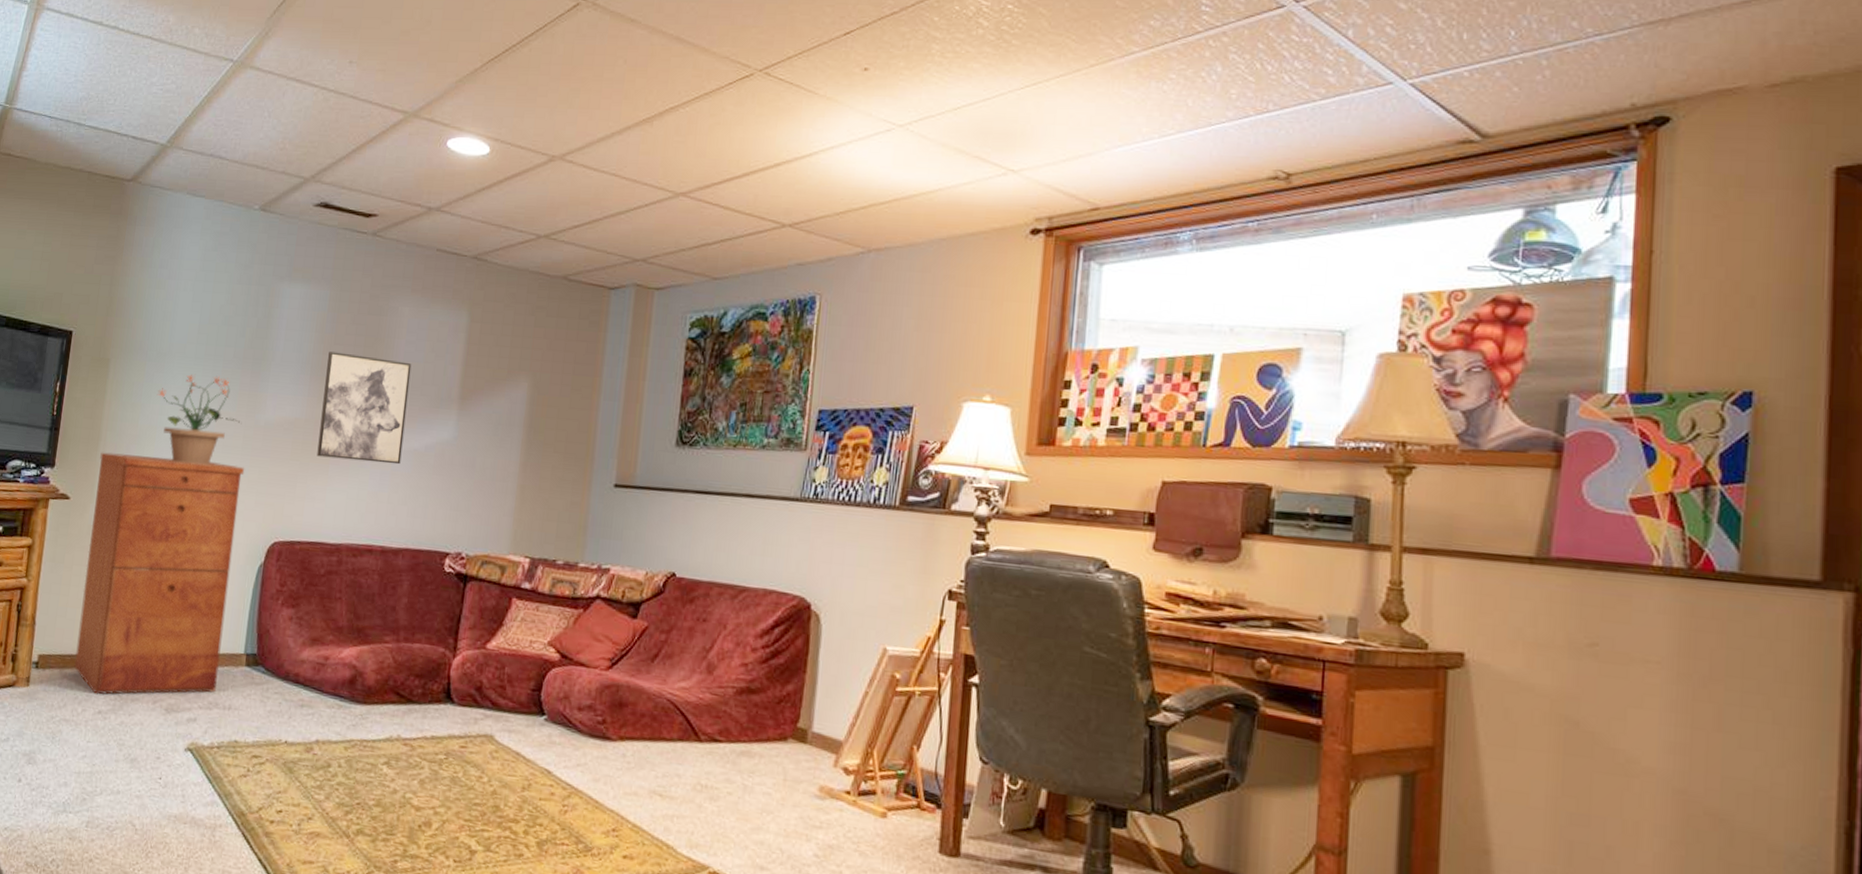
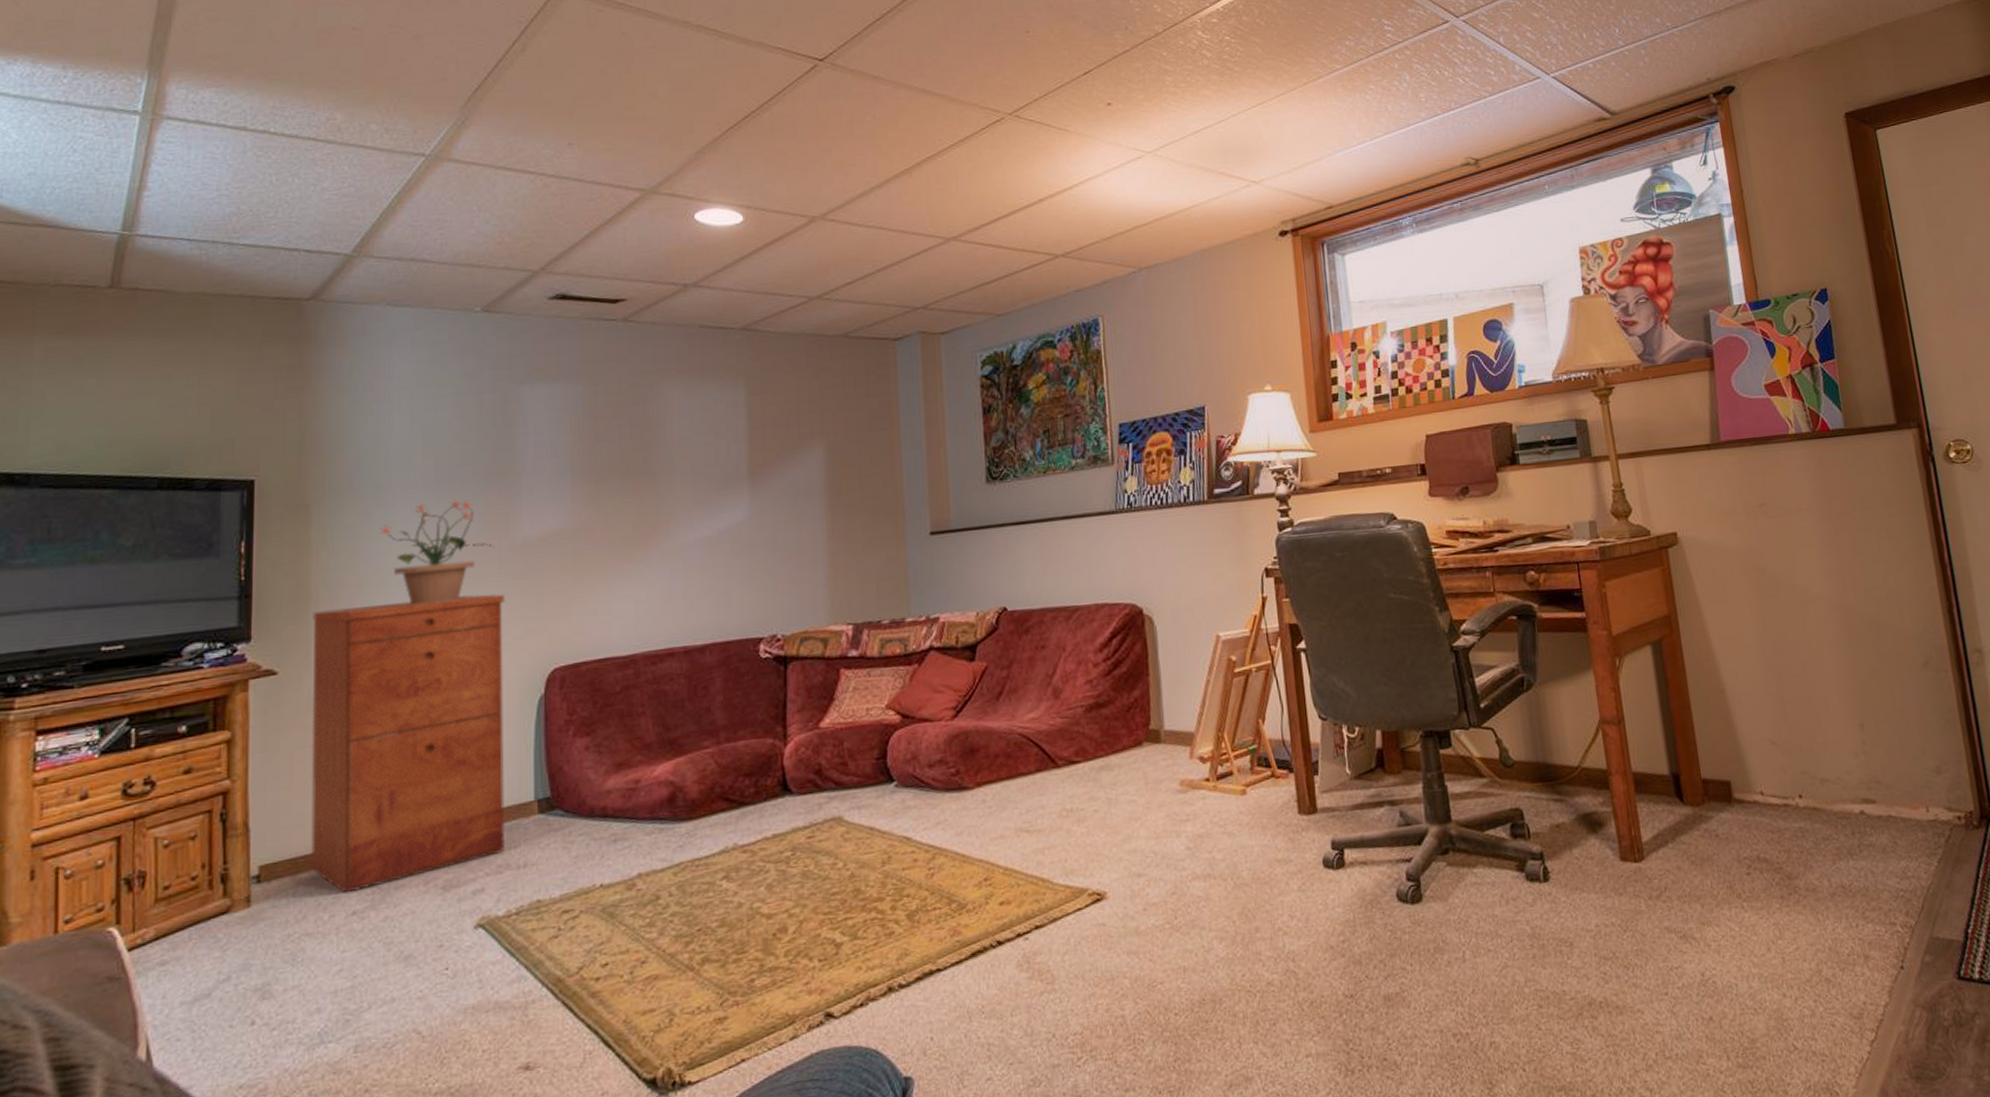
wall art: present [317,351,412,465] -> none [590,447,693,566]

